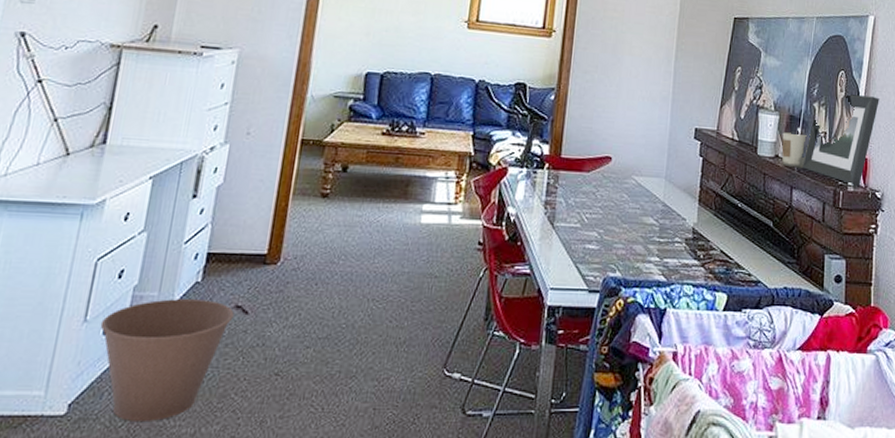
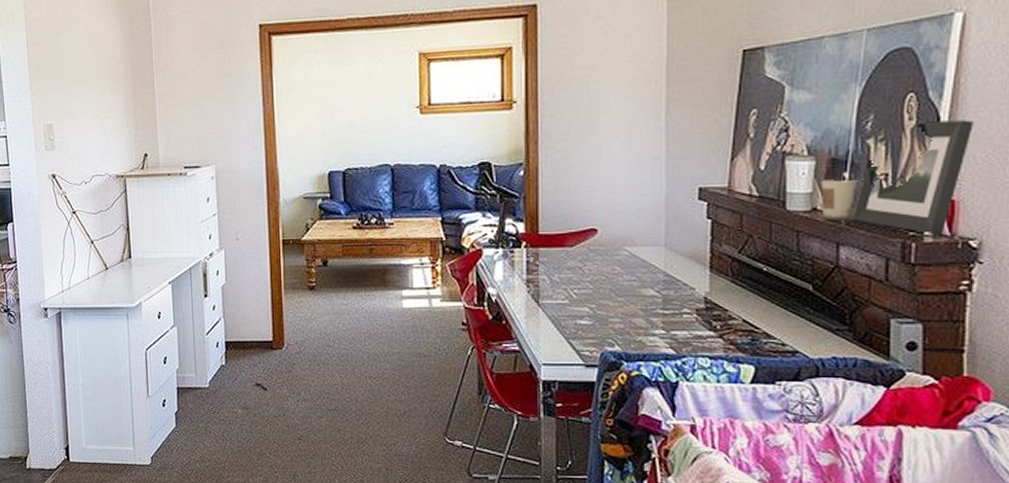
basket: present [100,299,234,421] -> none [159,379,256,472]

